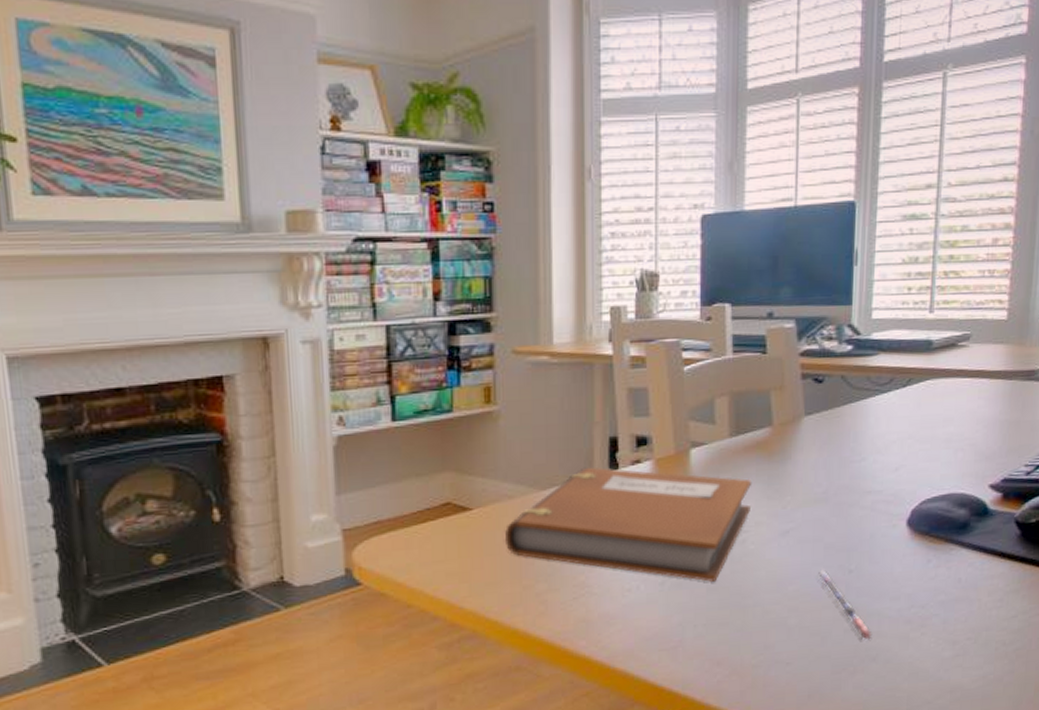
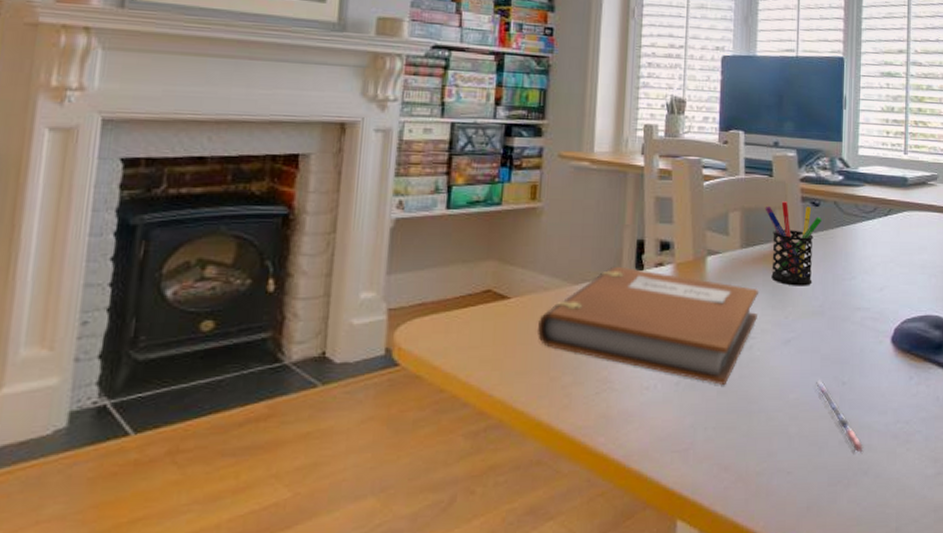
pen holder: none [757,380,827,474] -> present [765,201,823,286]

